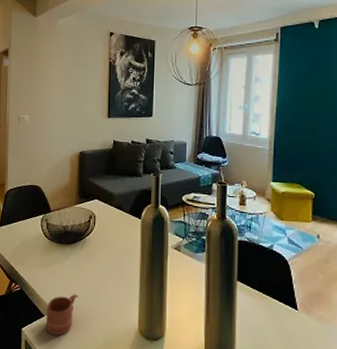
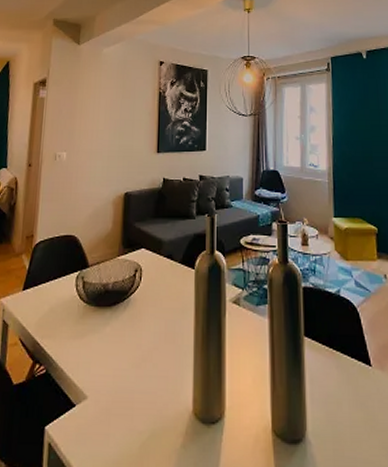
mug: present [45,294,79,336] -> none [77,371,120,433]

